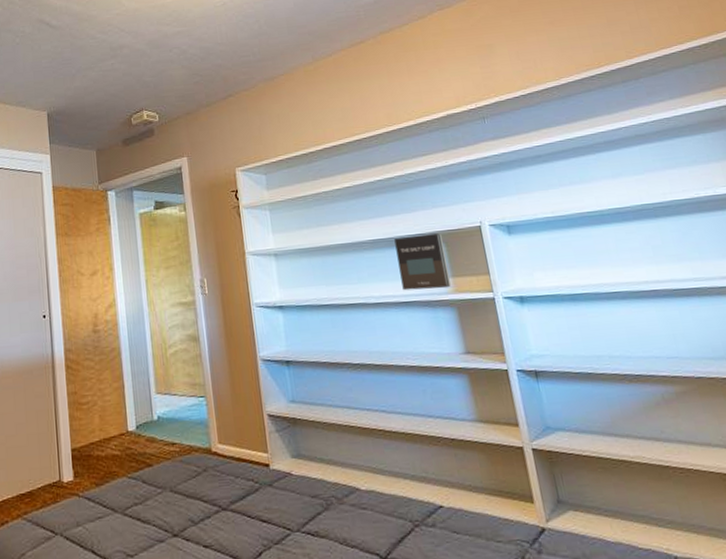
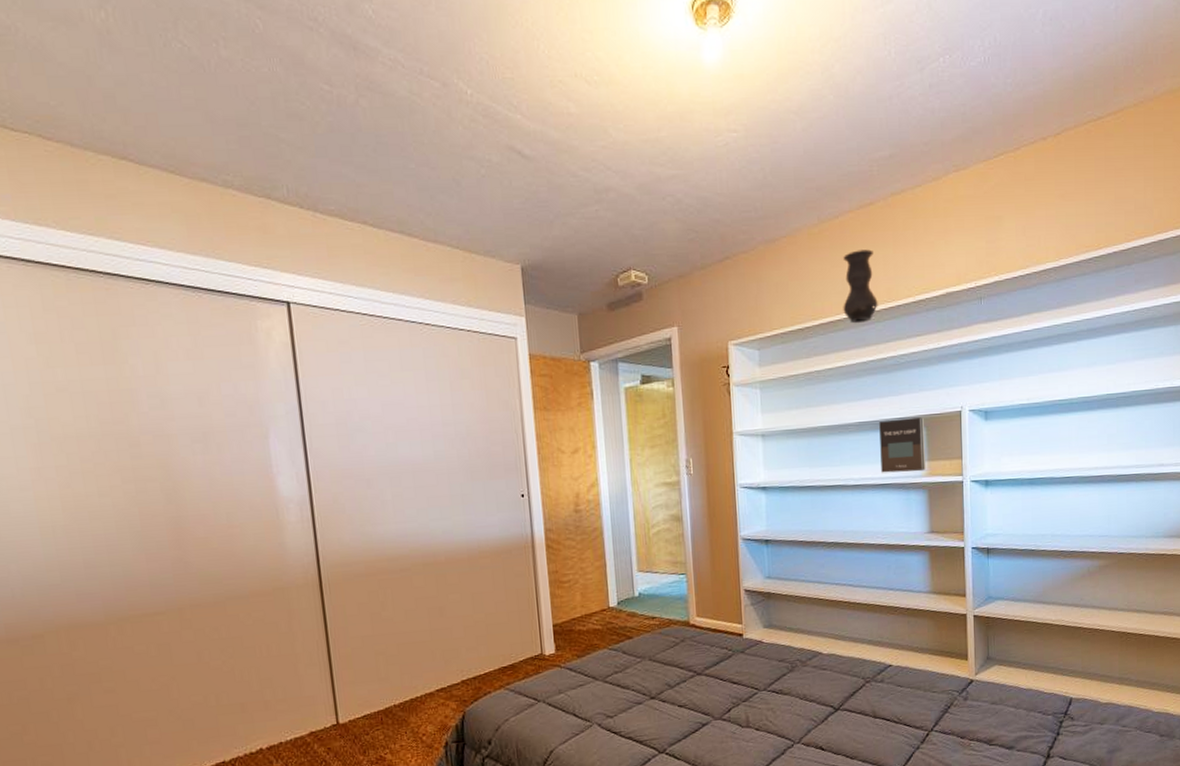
vase: none [340,81,380,147] -> present [843,249,878,324]

